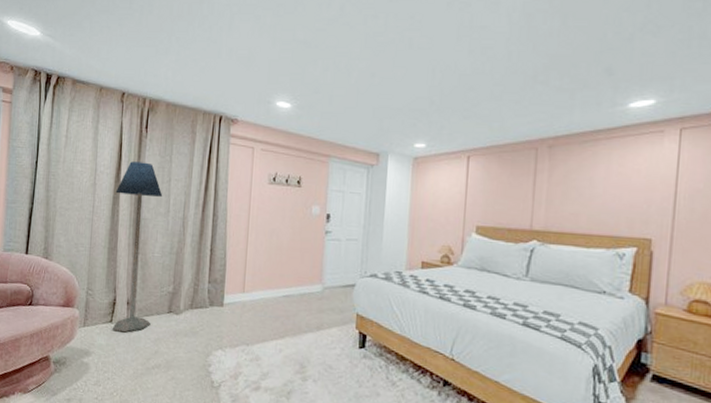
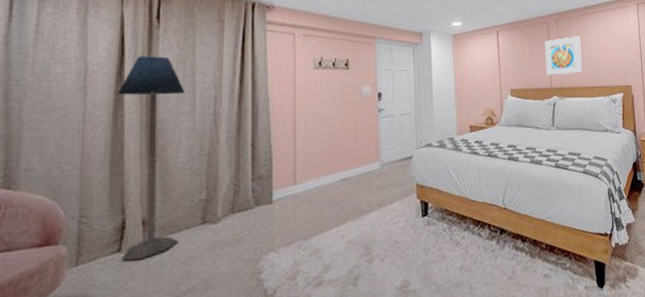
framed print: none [527,168,582,216] -> present [545,36,583,76]

